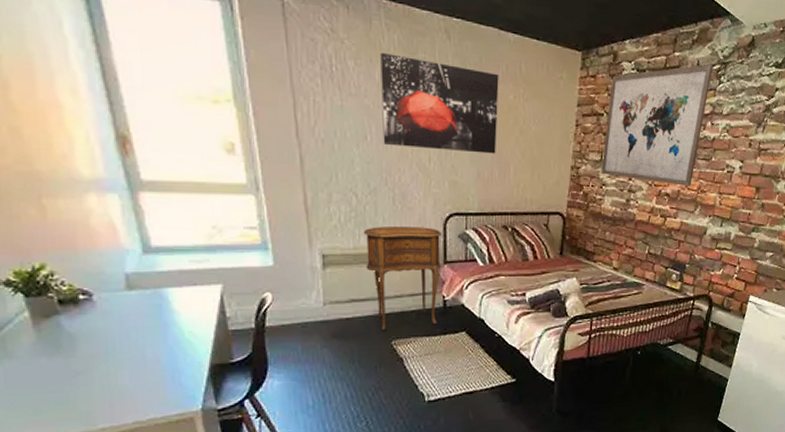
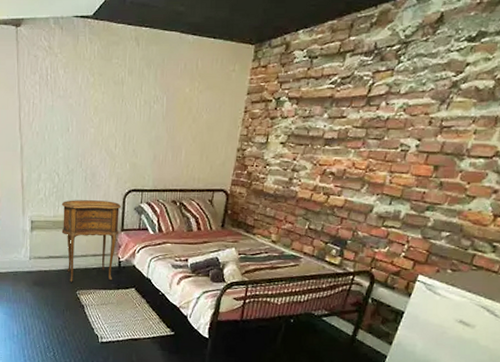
wall art: present [380,53,499,154] -> none [81,62,178,140]
wall art: present [601,64,714,186] -> none [266,45,393,165]

